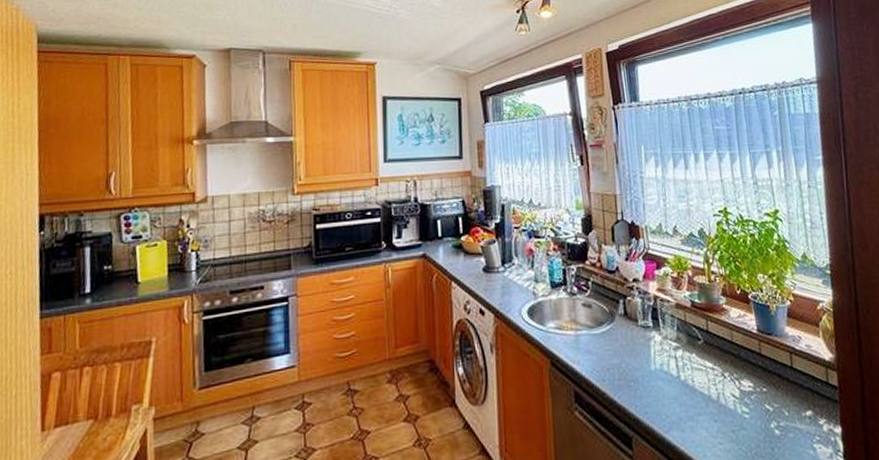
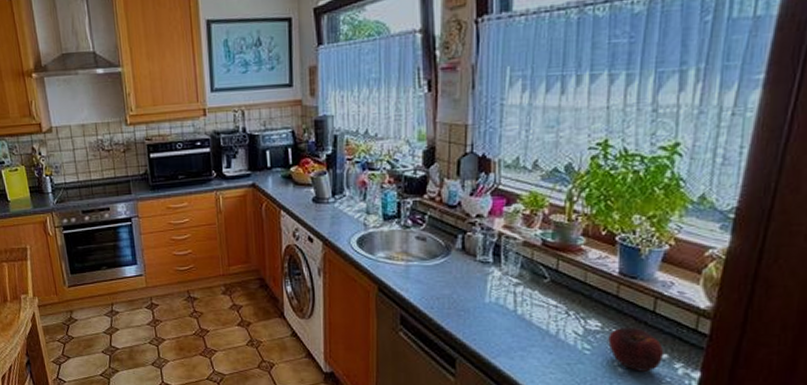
fruit: none [761,384,810,432] -> present [608,327,665,372]

